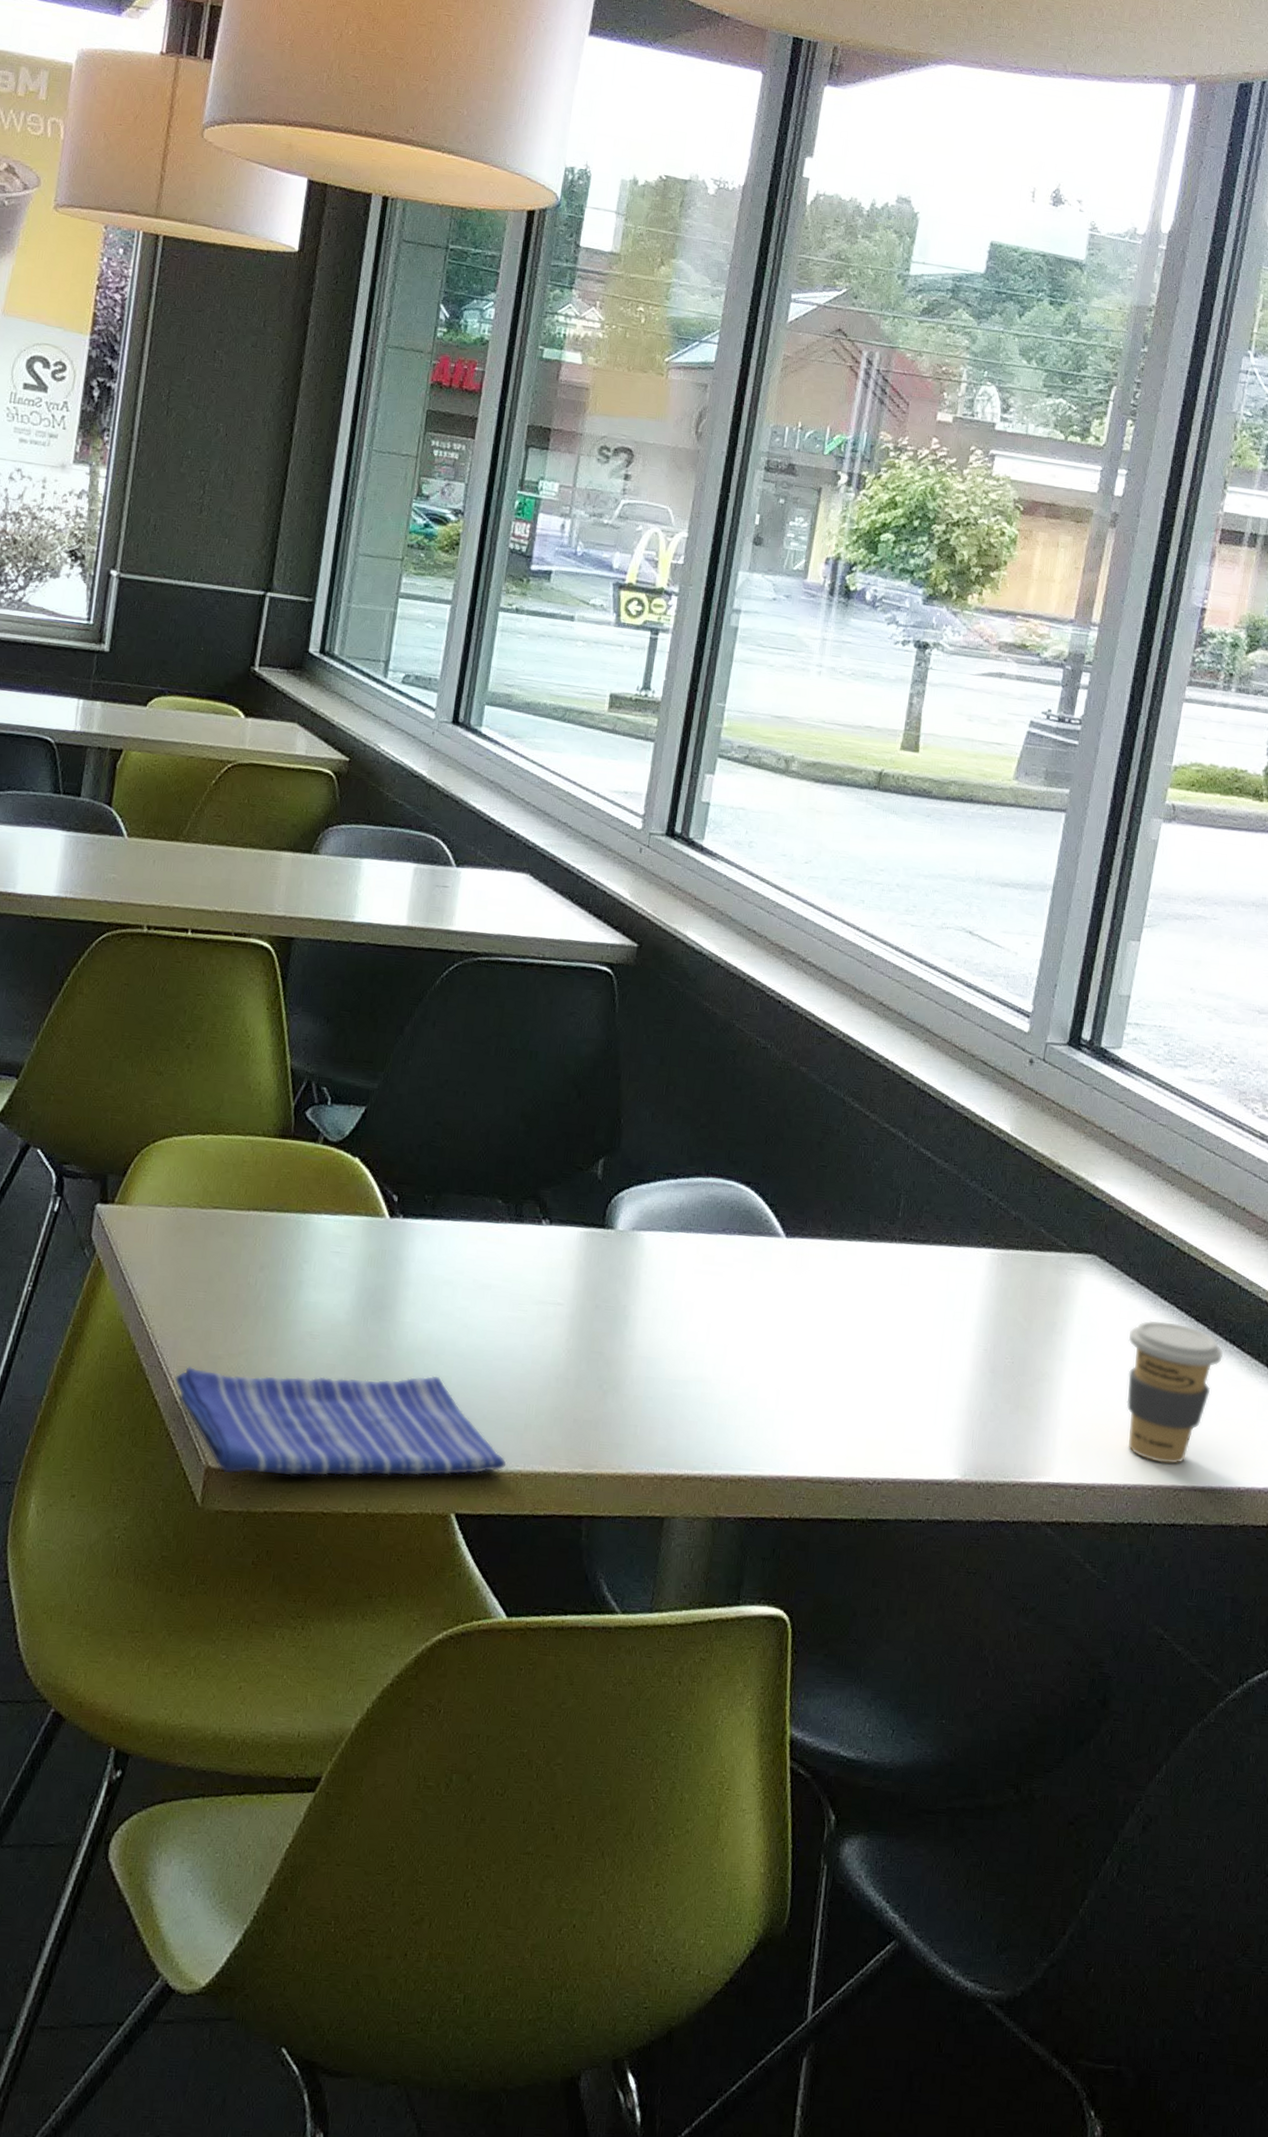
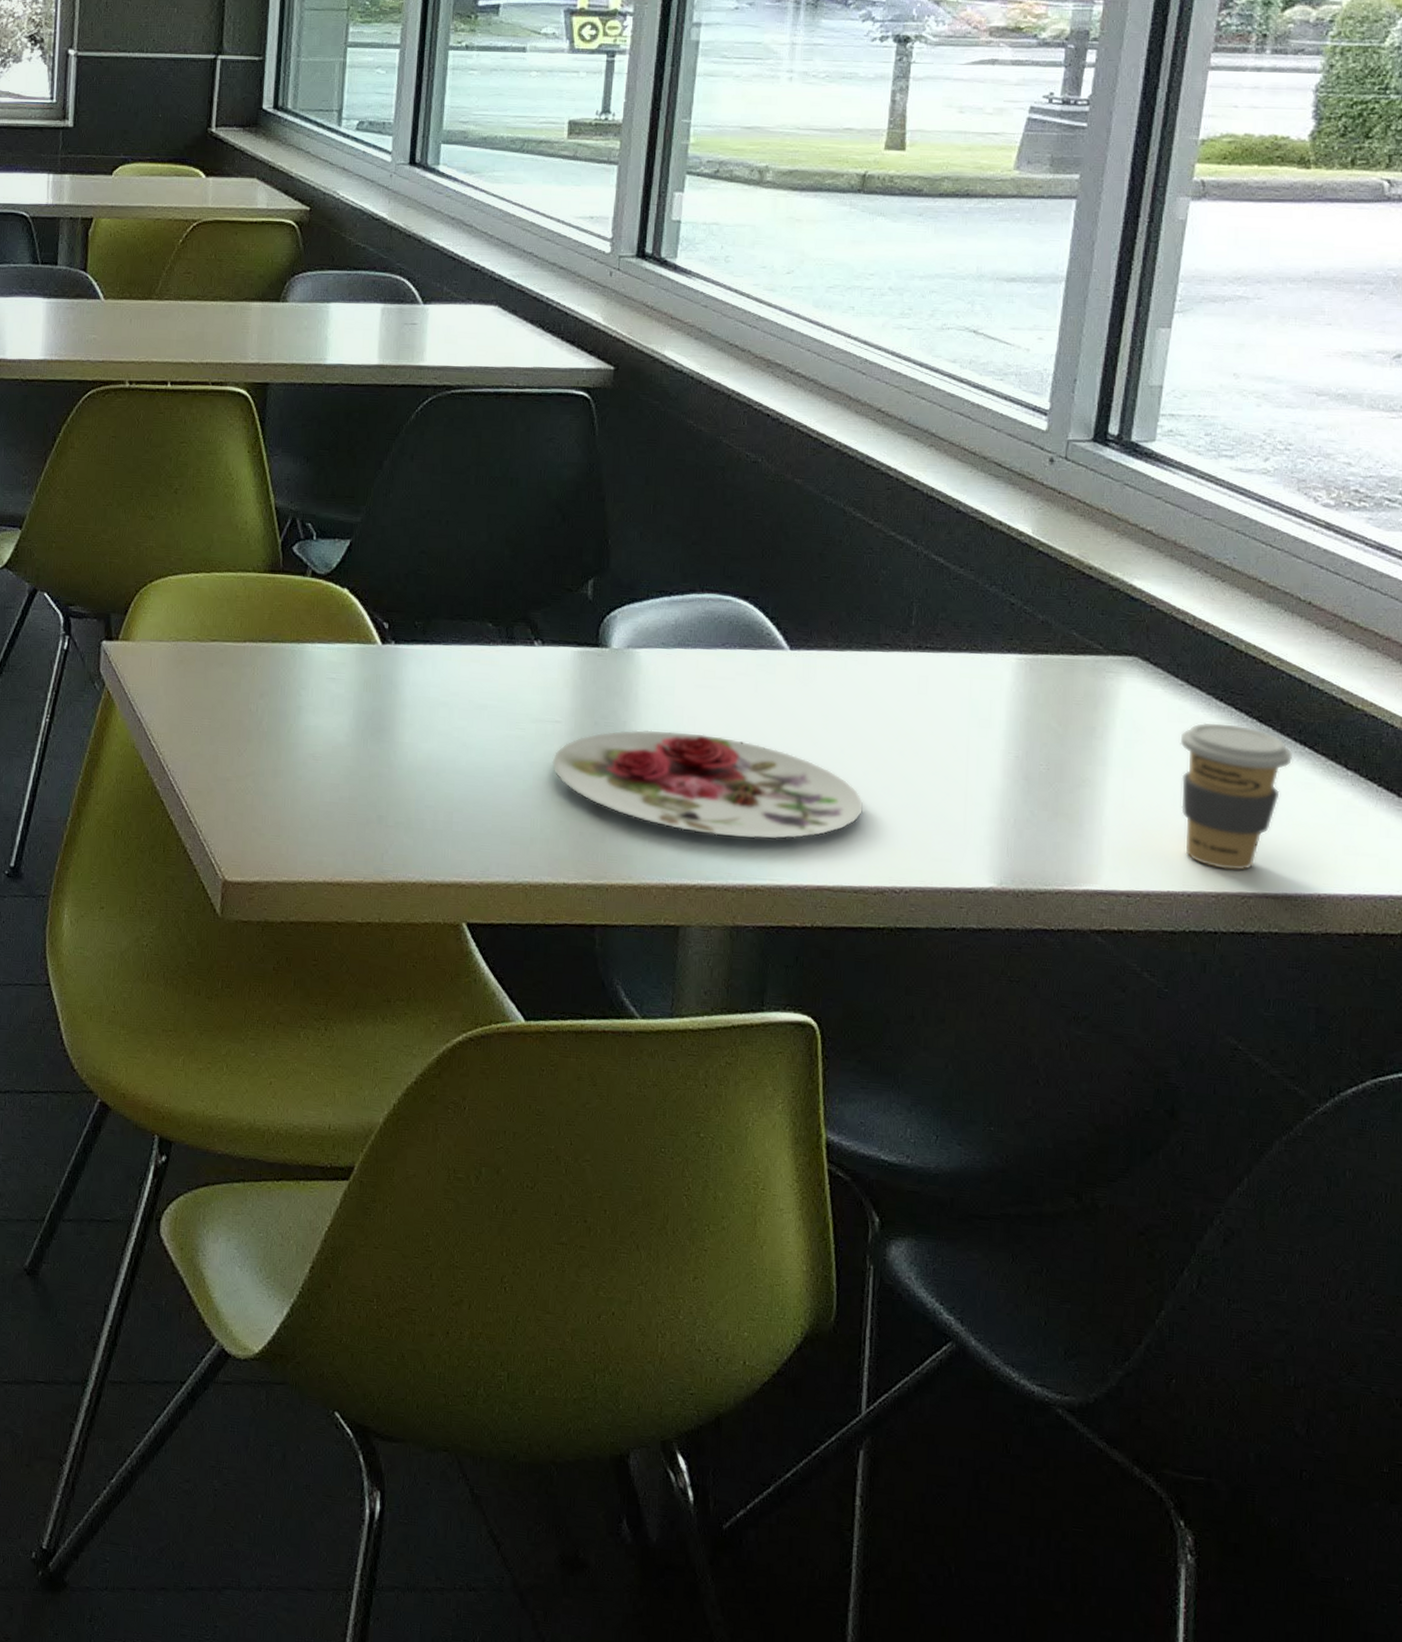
dish towel: present [174,1367,507,1476] -> none [187,788,515,888]
plate: none [551,1314,844,1429] -> present [552,730,863,840]

